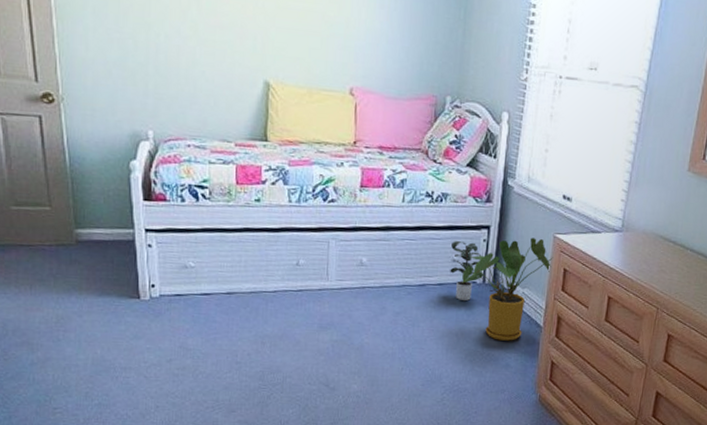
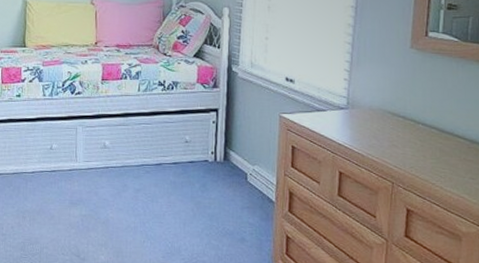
potted plant: present [450,240,483,301] -> none [183,123,214,178]
house plant: present [462,237,553,341] -> none [195,118,281,216]

